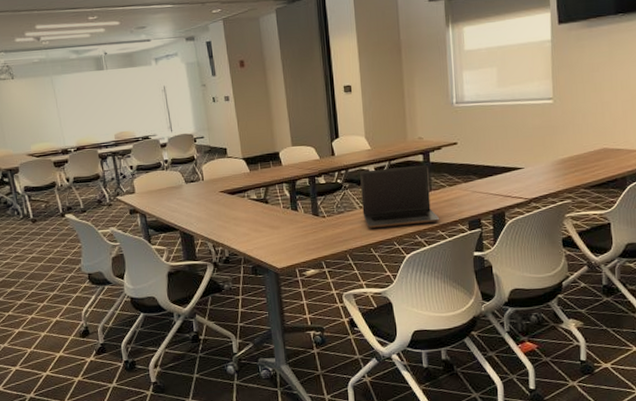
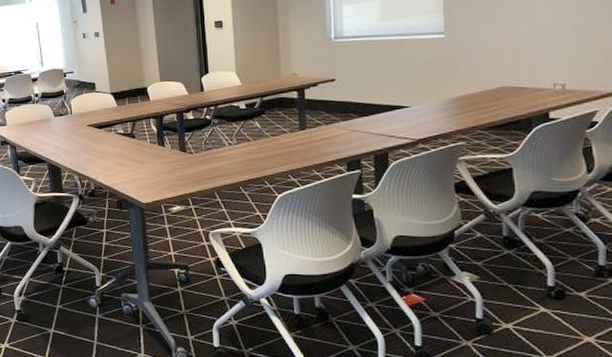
laptop computer: present [360,164,440,229] -> none [230,101,315,167]

